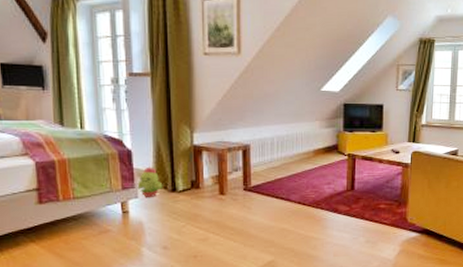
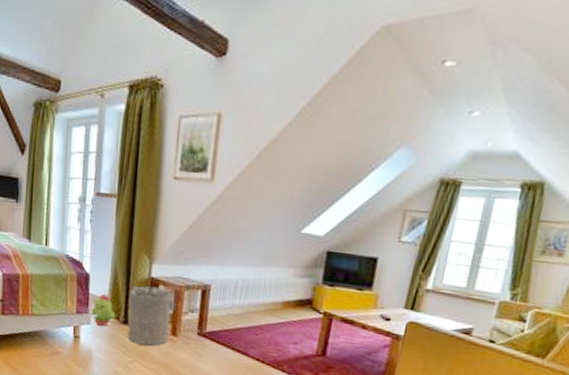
laundry hamper: none [174,153,221,209] -> present [127,285,177,346]

